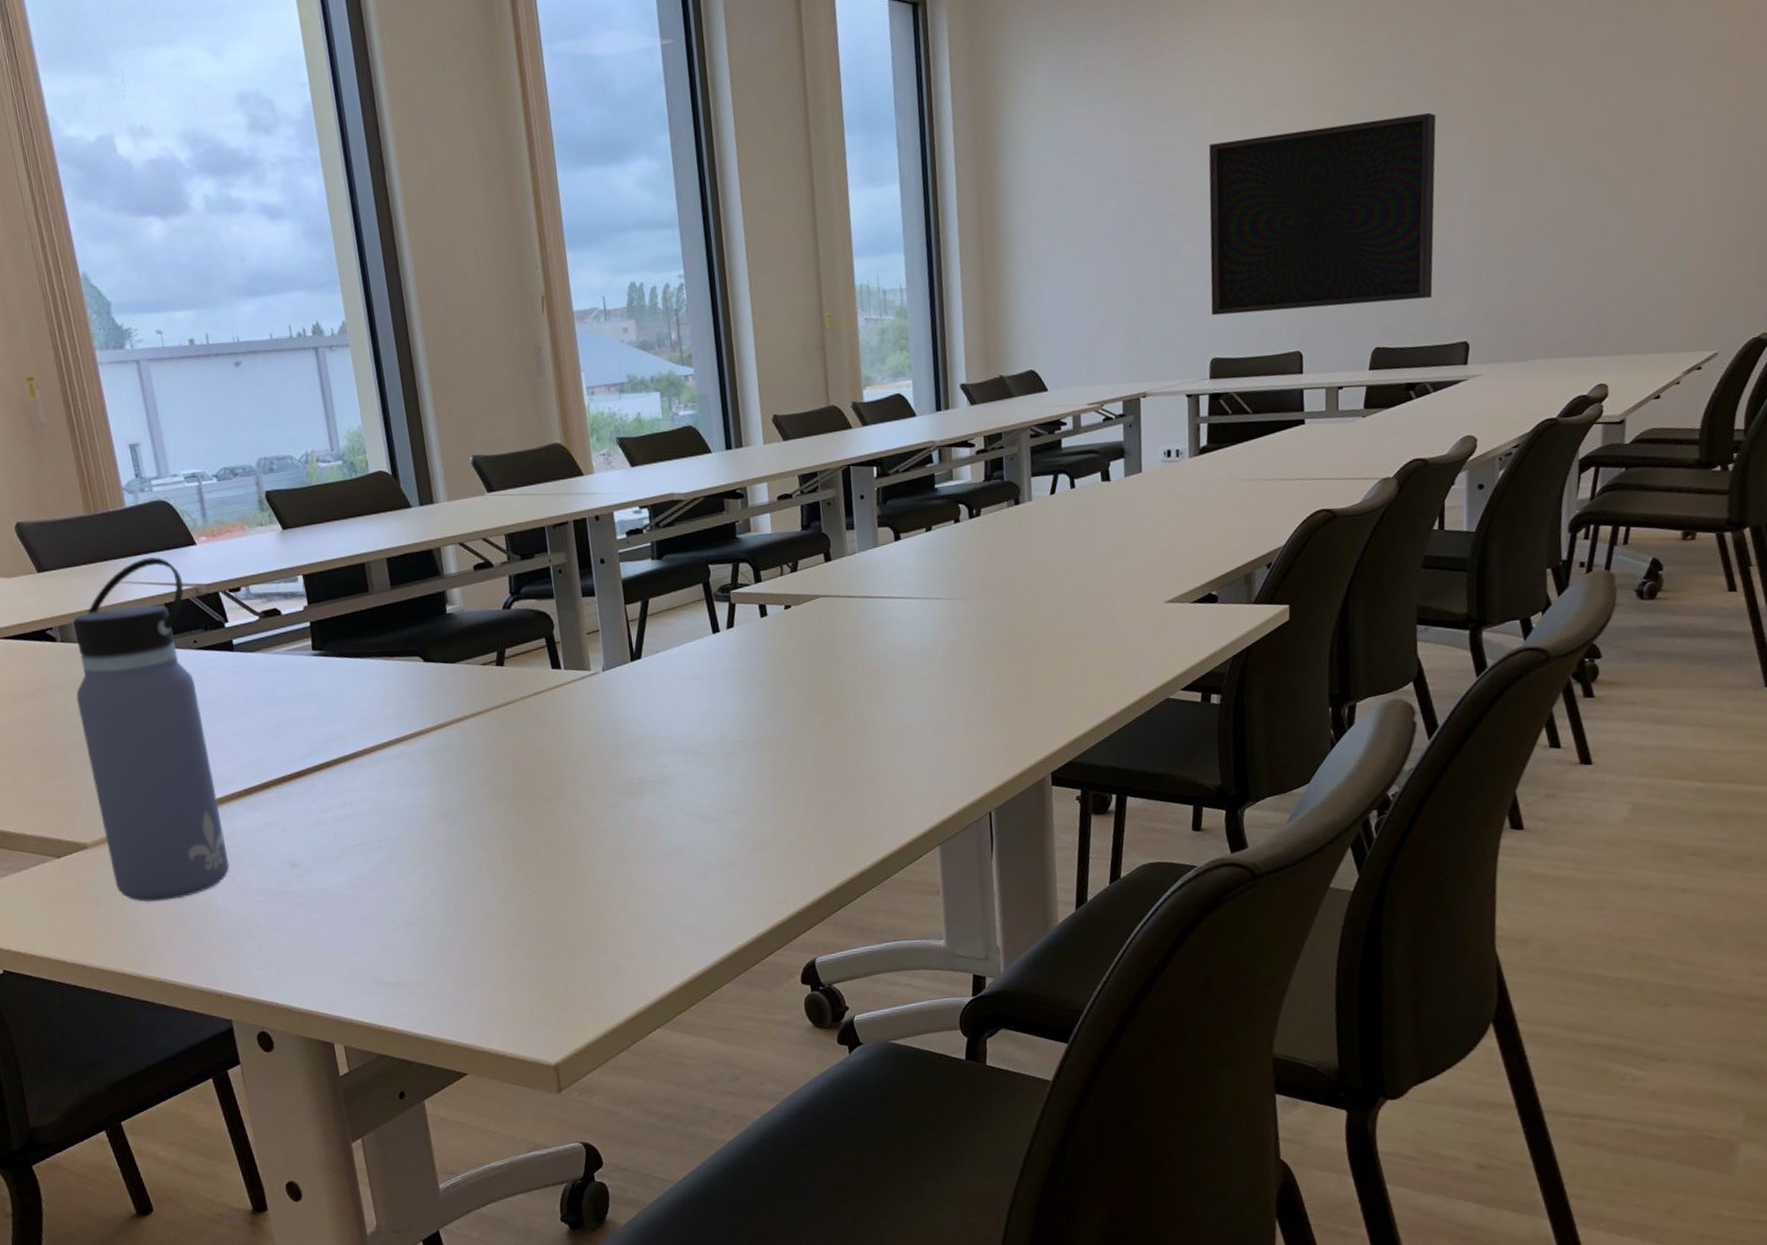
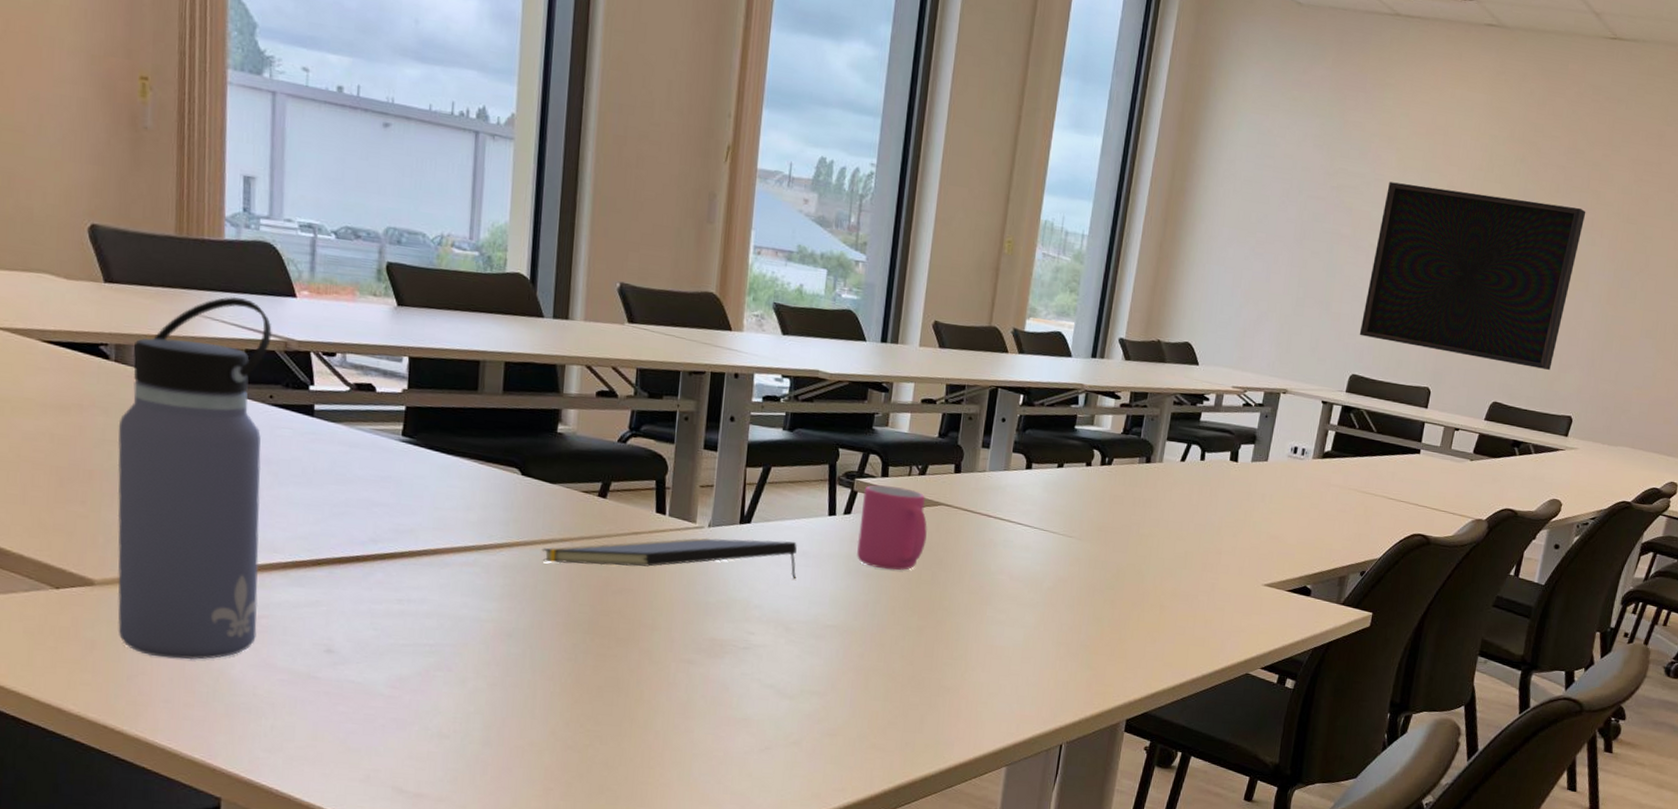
notepad: none [457,666,696,740] -> present [541,538,797,578]
mug: none [741,588,812,675] -> present [857,484,927,571]

